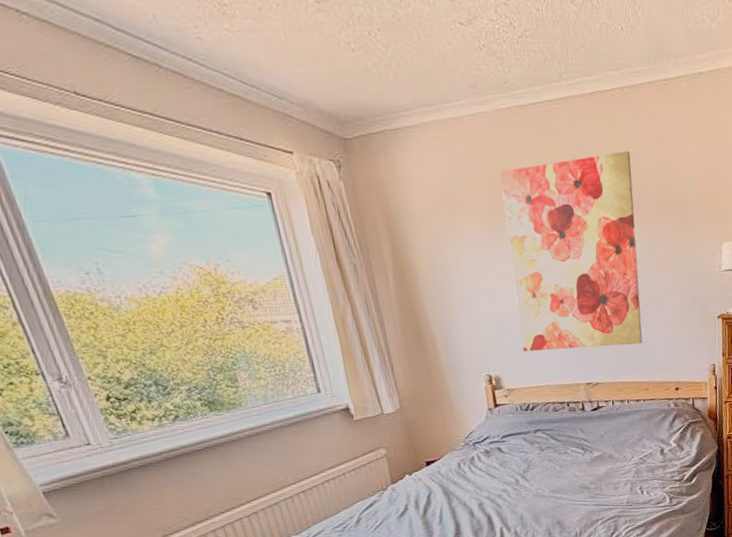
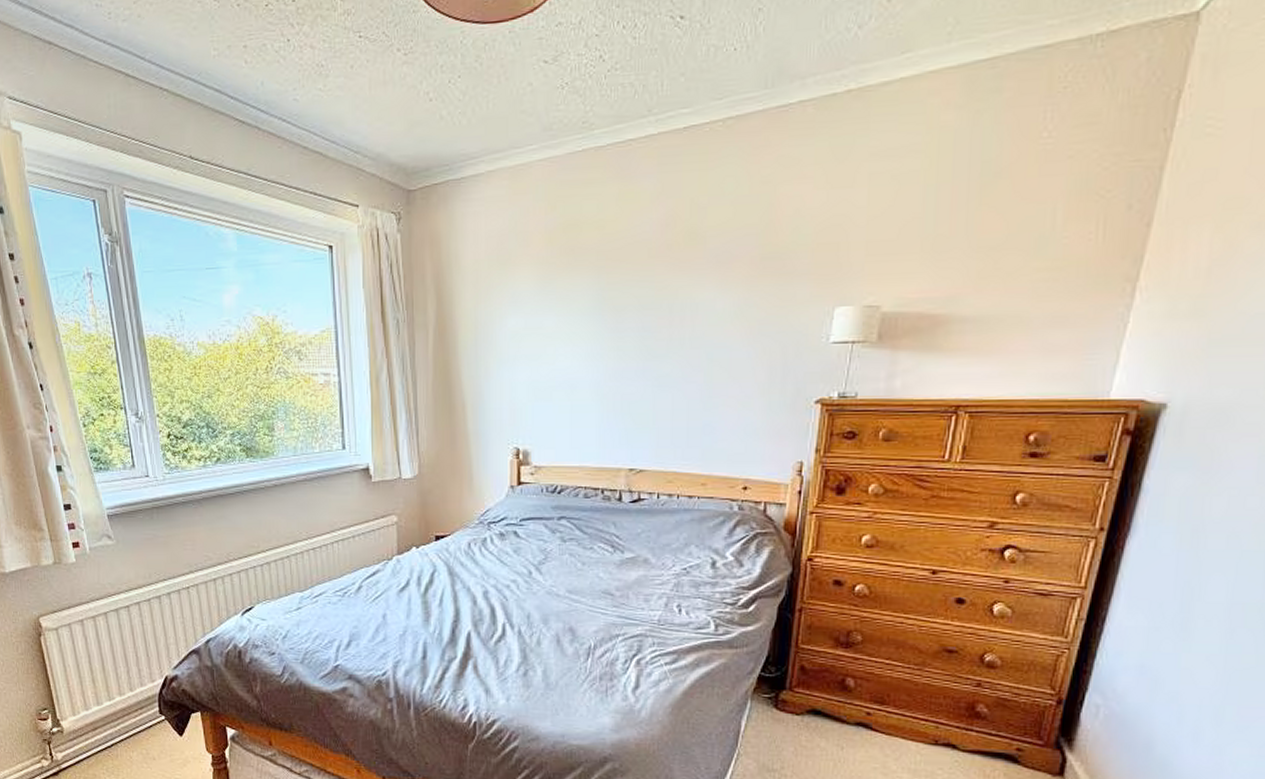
wall art: present [499,151,643,352] -> none [560,194,724,428]

